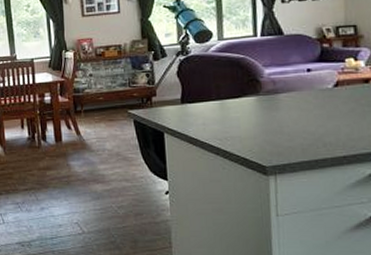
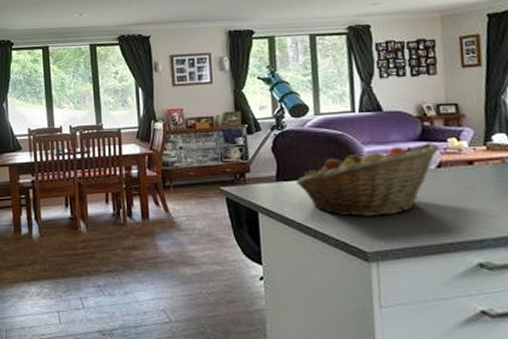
fruit basket: none [199,63,338,135] -> present [296,143,441,217]

